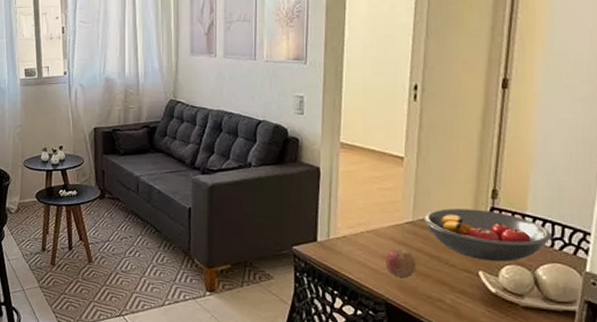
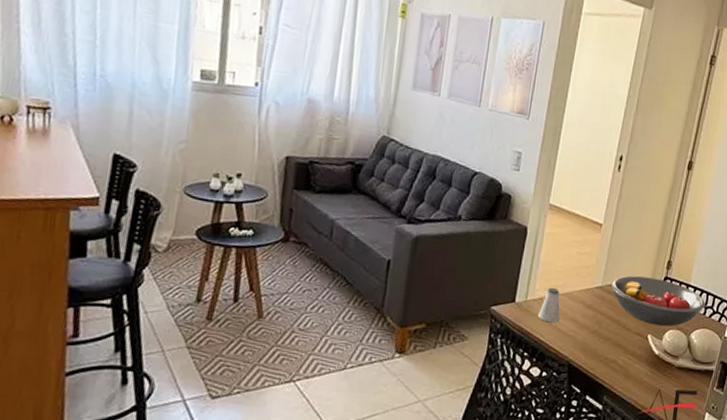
saltshaker: none [344,225,368,261] -> present [538,287,560,323]
apple: present [385,249,416,279] -> none [573,312,600,341]

